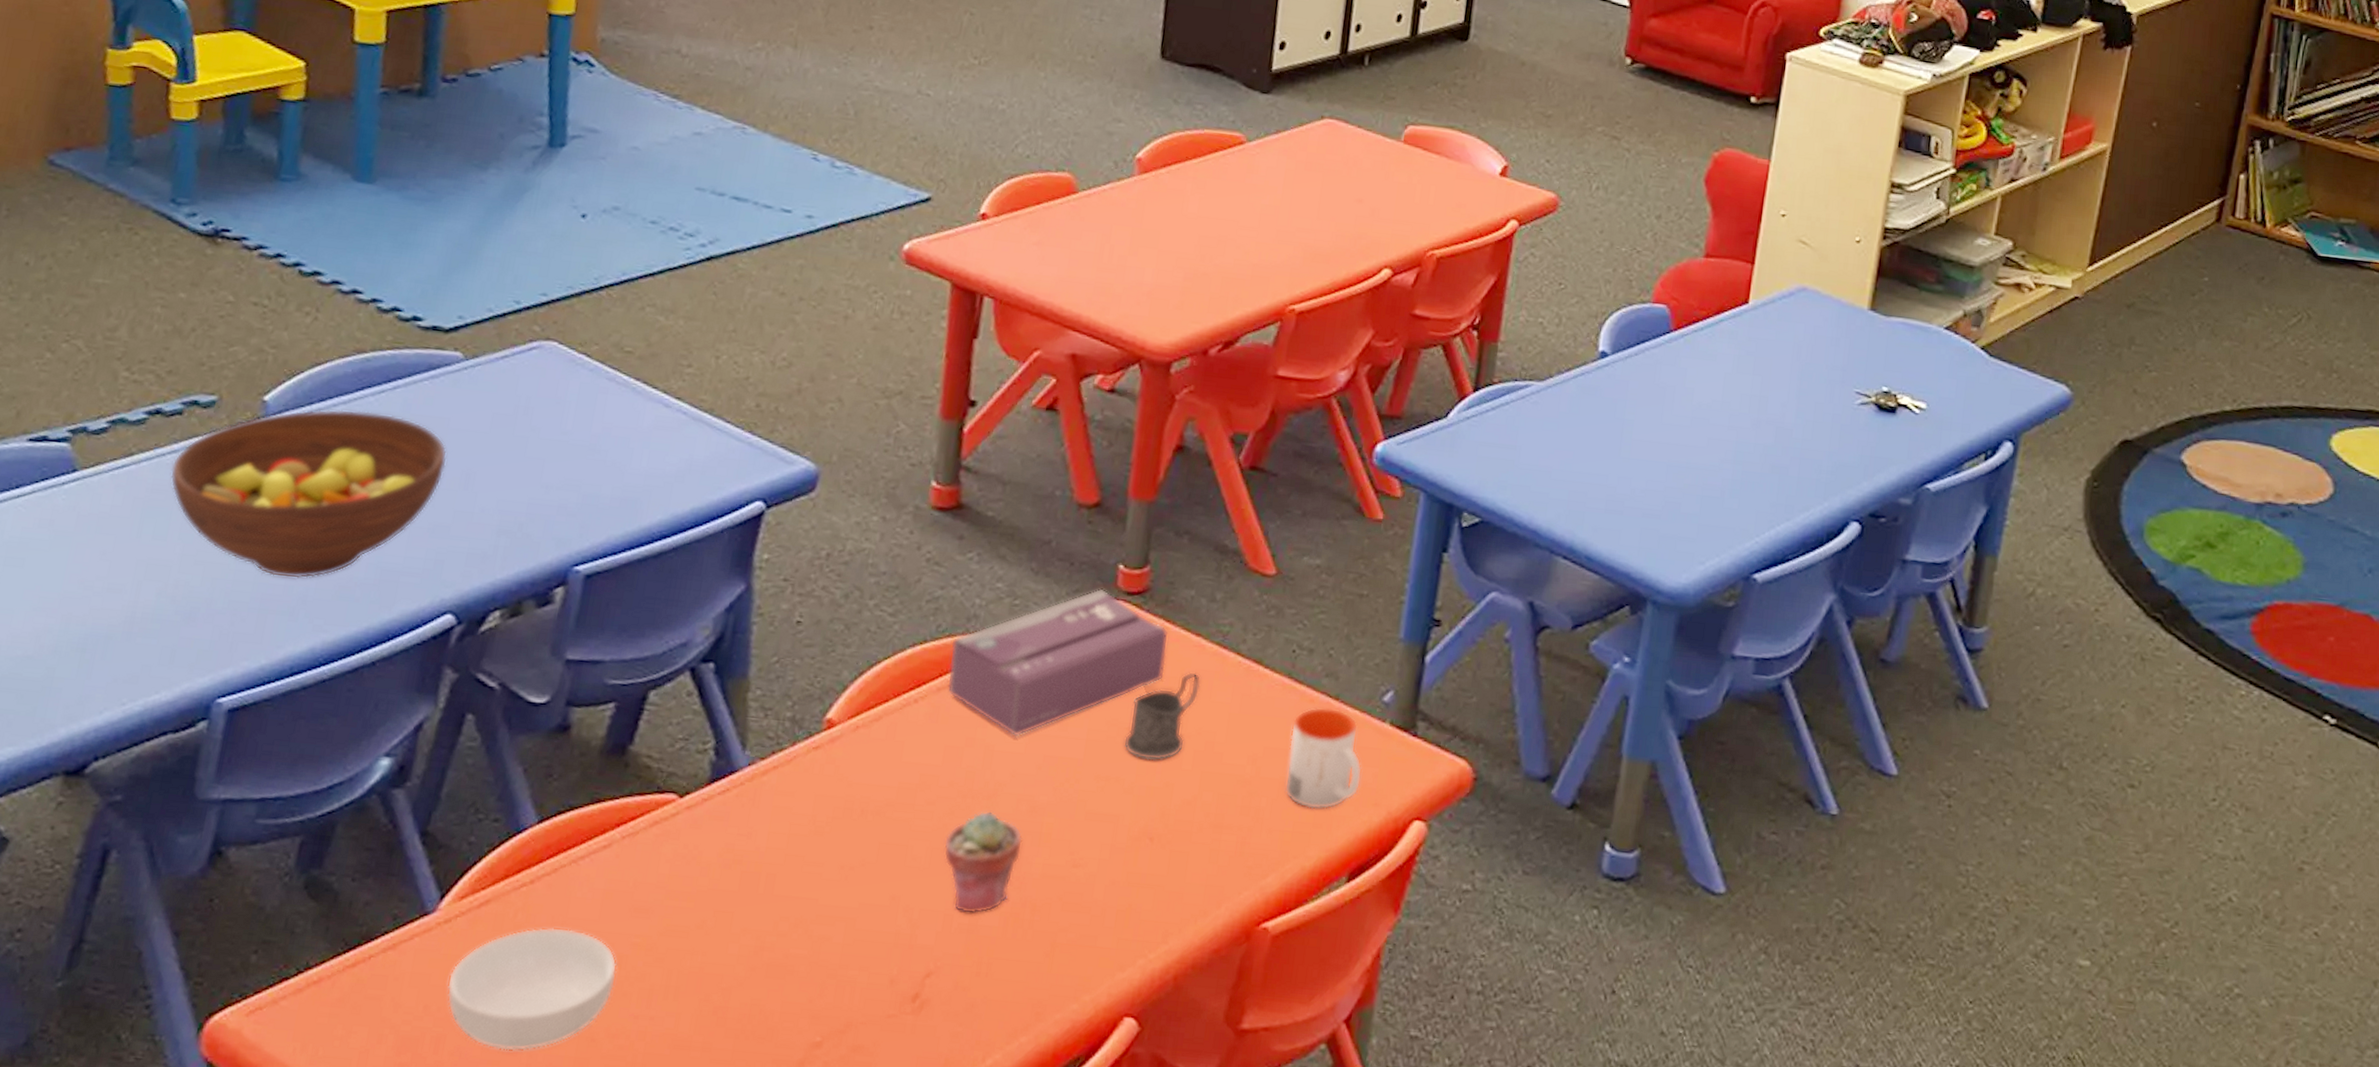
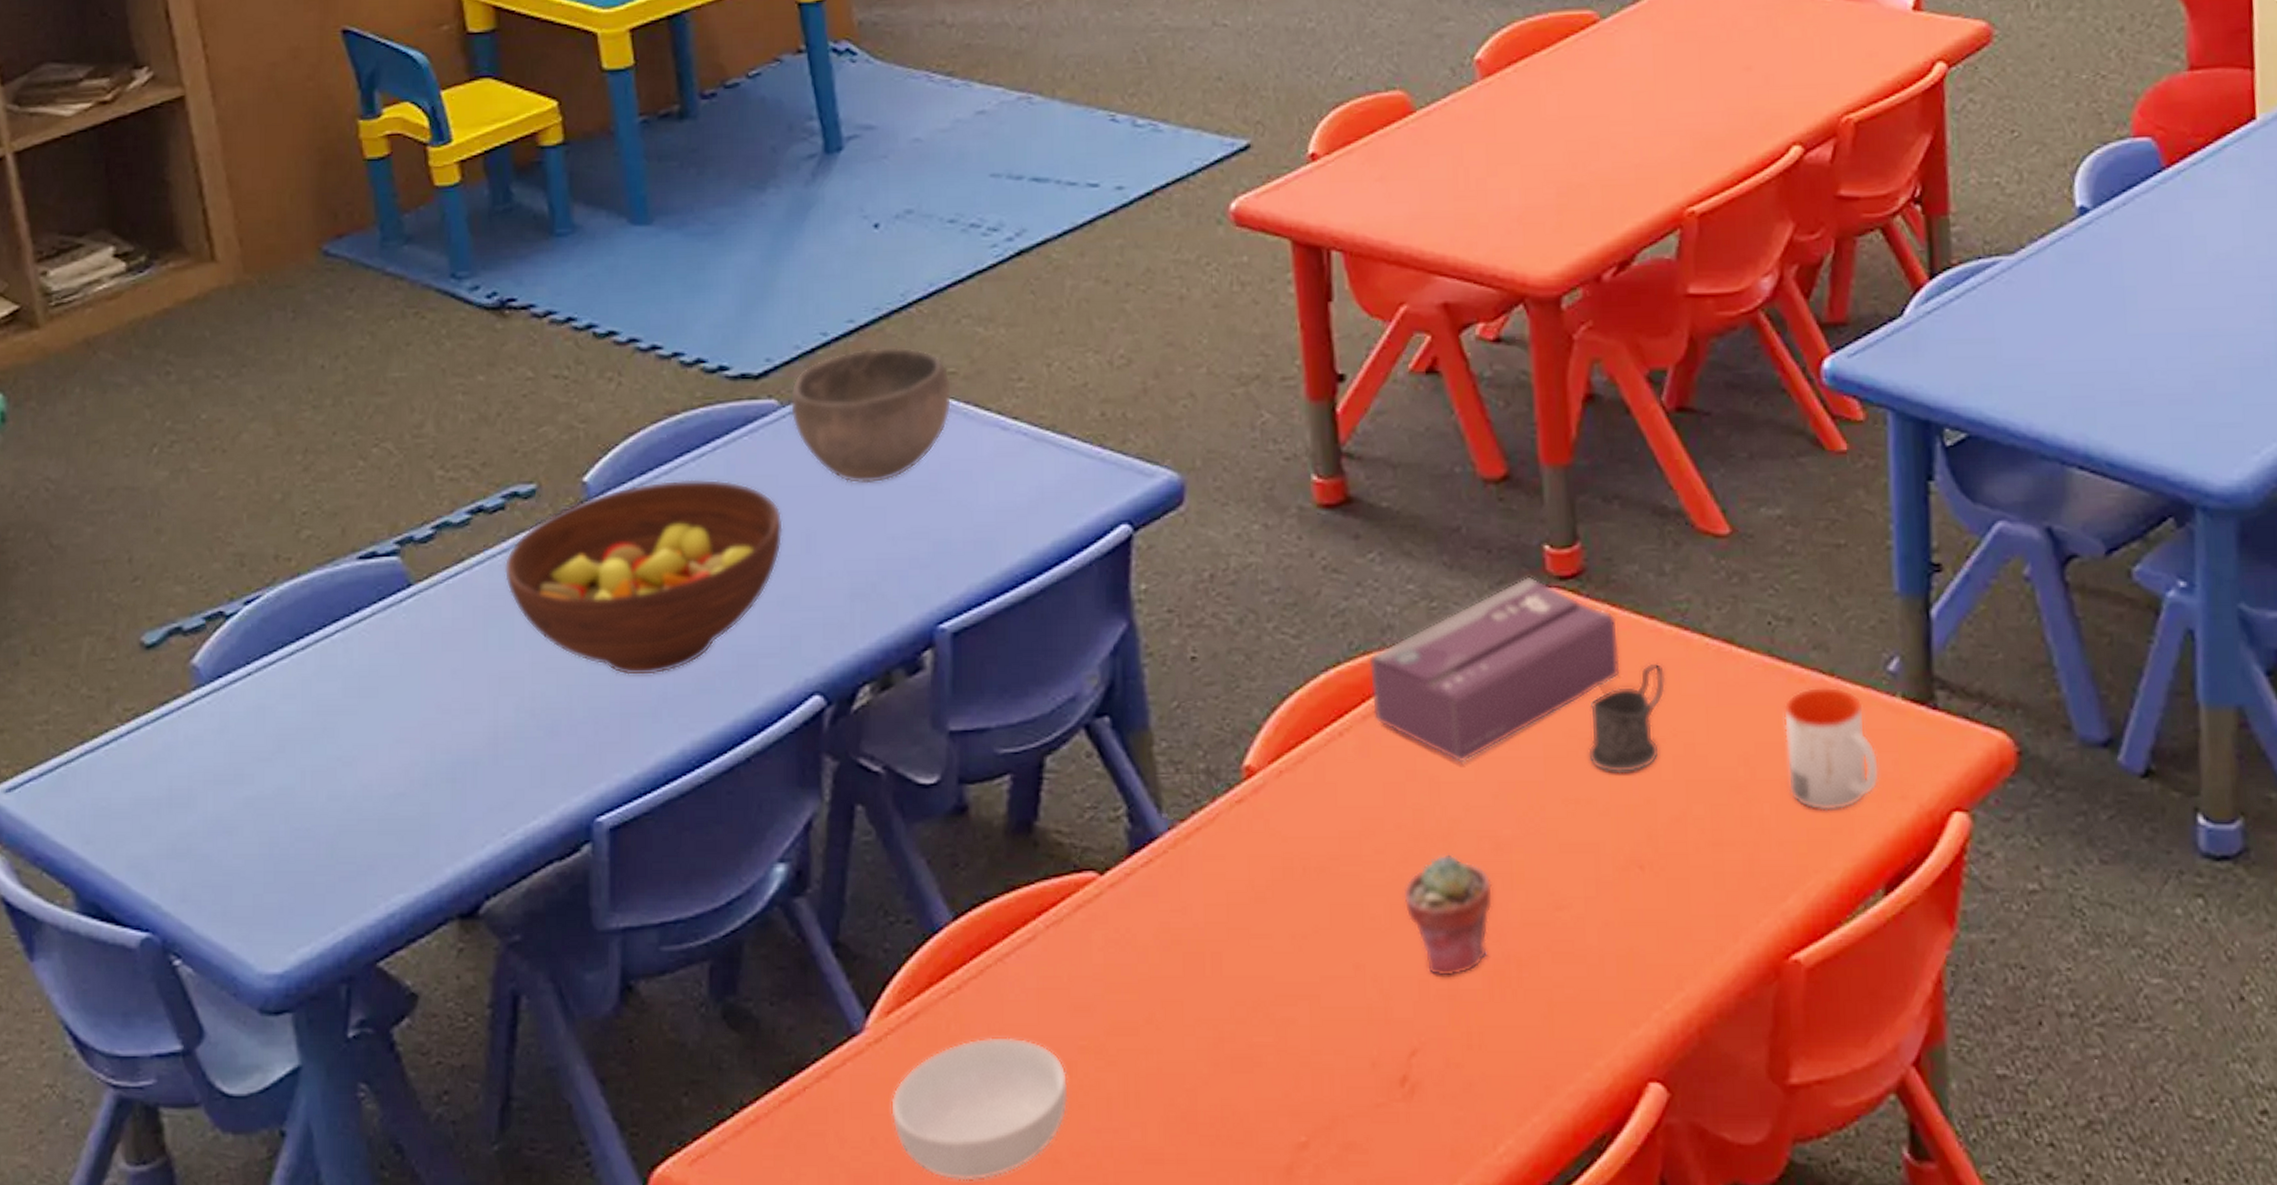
bowl: none [472,320,627,438] -> present [790,346,952,484]

